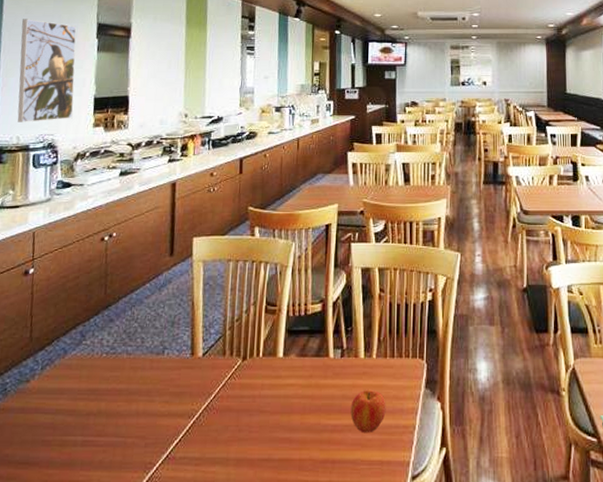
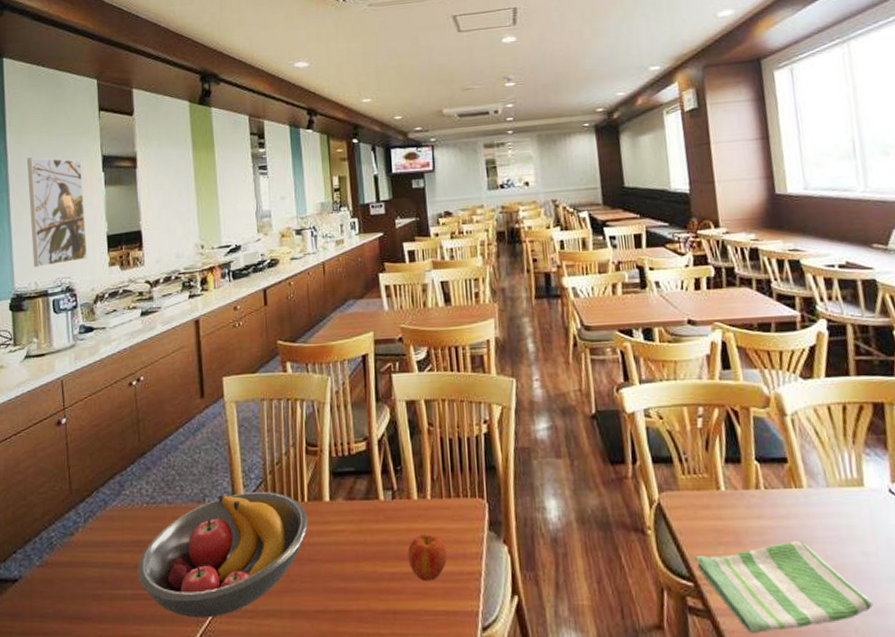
fruit bowl: none [90,345,261,465] -> present [138,491,308,618]

